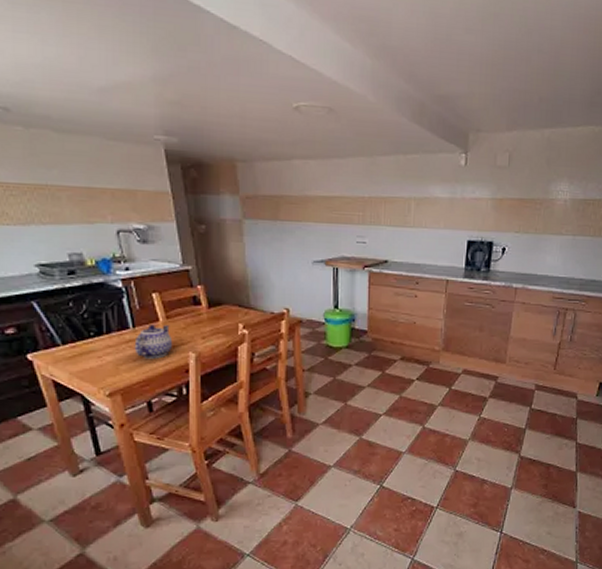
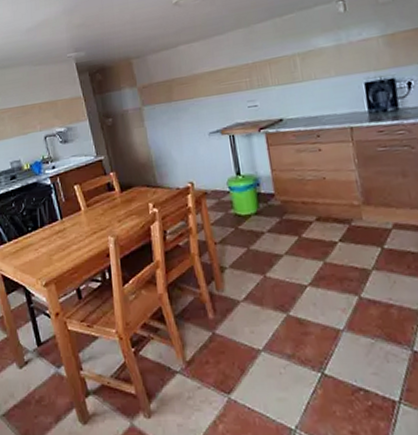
teapot: present [134,325,173,359] -> none [62,213,94,247]

